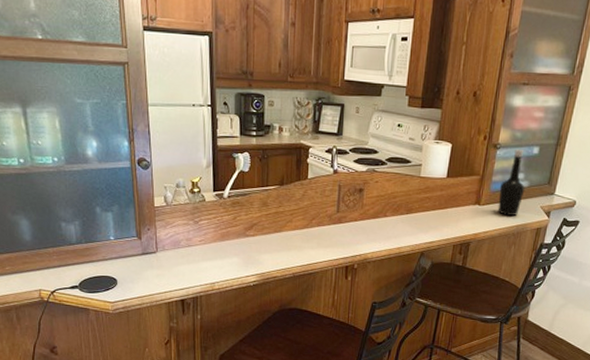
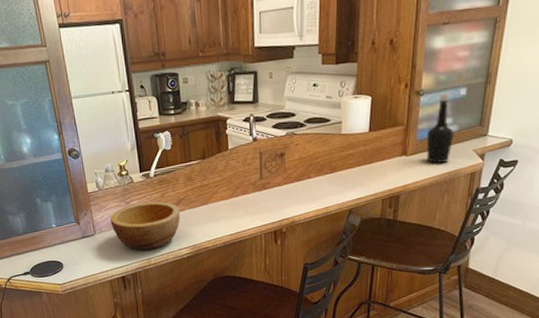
bowl: none [175,223,251,273] -> present [110,201,180,250]

